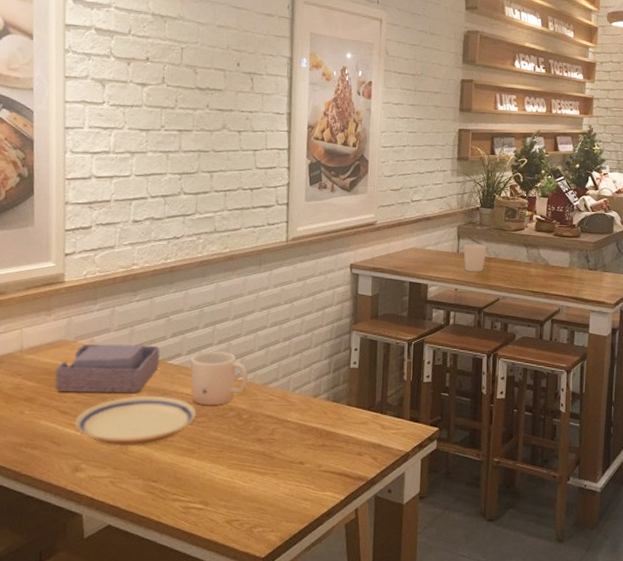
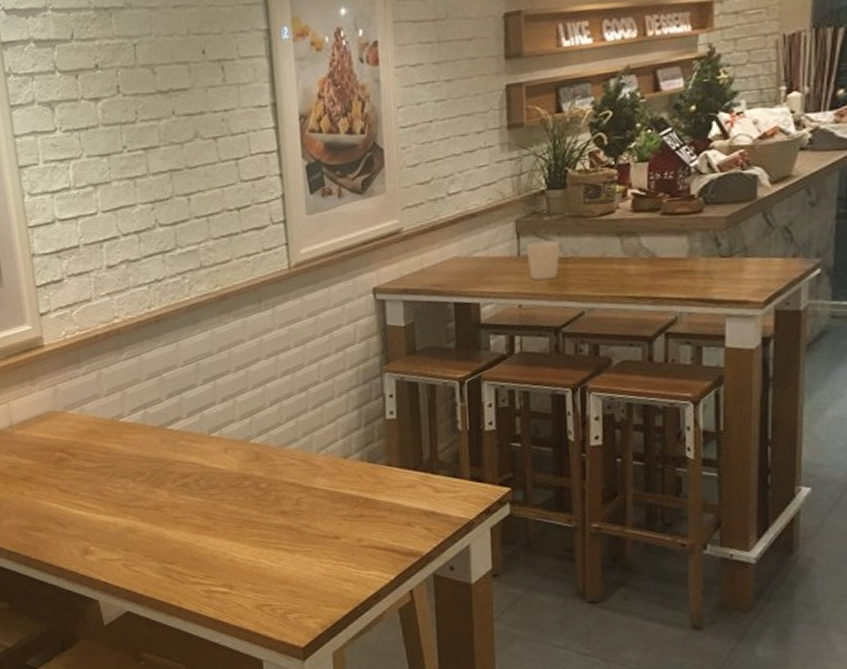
napkin holder: present [55,344,160,393] -> none [49,409,158,468]
plate: present [75,395,197,446] -> none [77,467,207,525]
mug: present [190,351,248,406] -> none [191,411,262,476]

